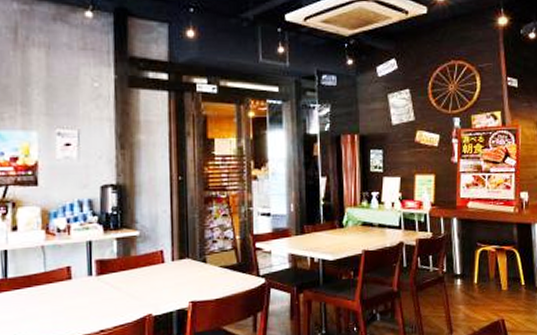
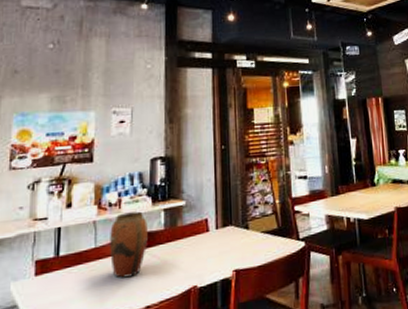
vase: none [60,239,100,303] -> present [110,211,148,278]

